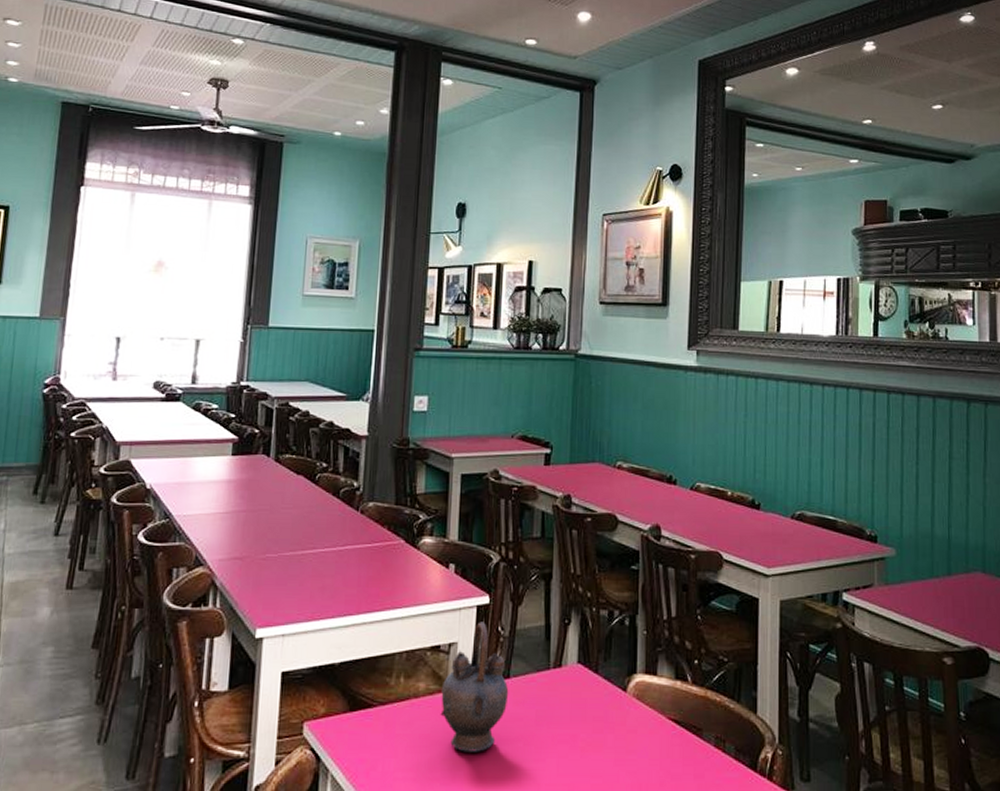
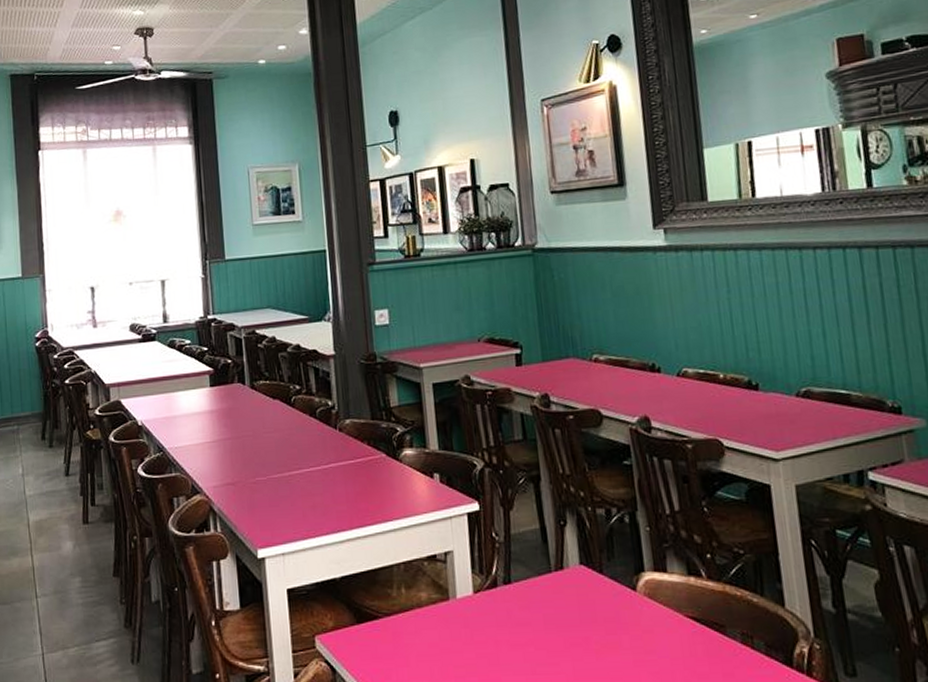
teapot: present [440,622,509,752] -> none [443,529,513,659]

